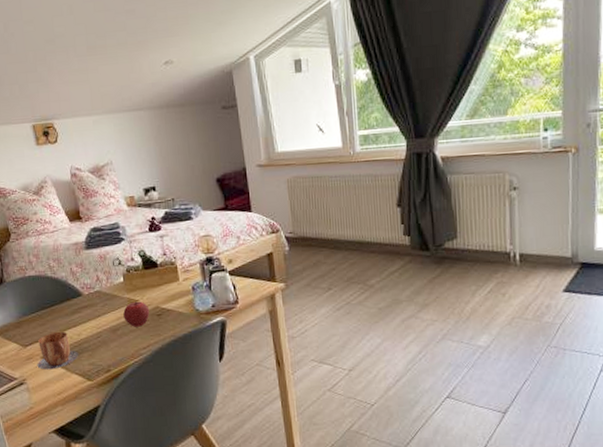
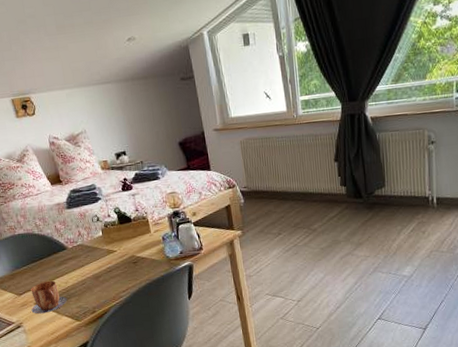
apple: present [123,301,150,327] -> none [104,251,127,274]

